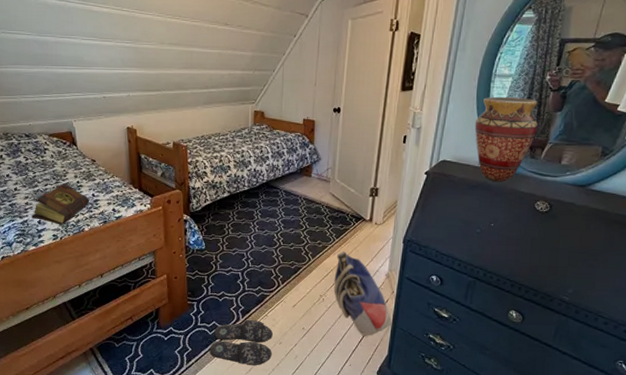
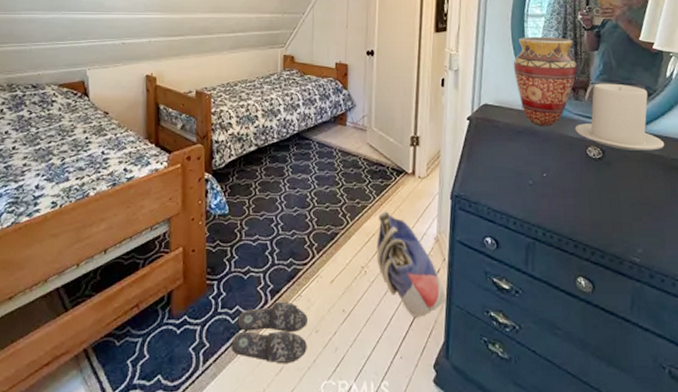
book: present [32,182,90,224] -> none [29,138,99,189]
candle: none [526,143,612,206] -> present [574,83,665,151]

